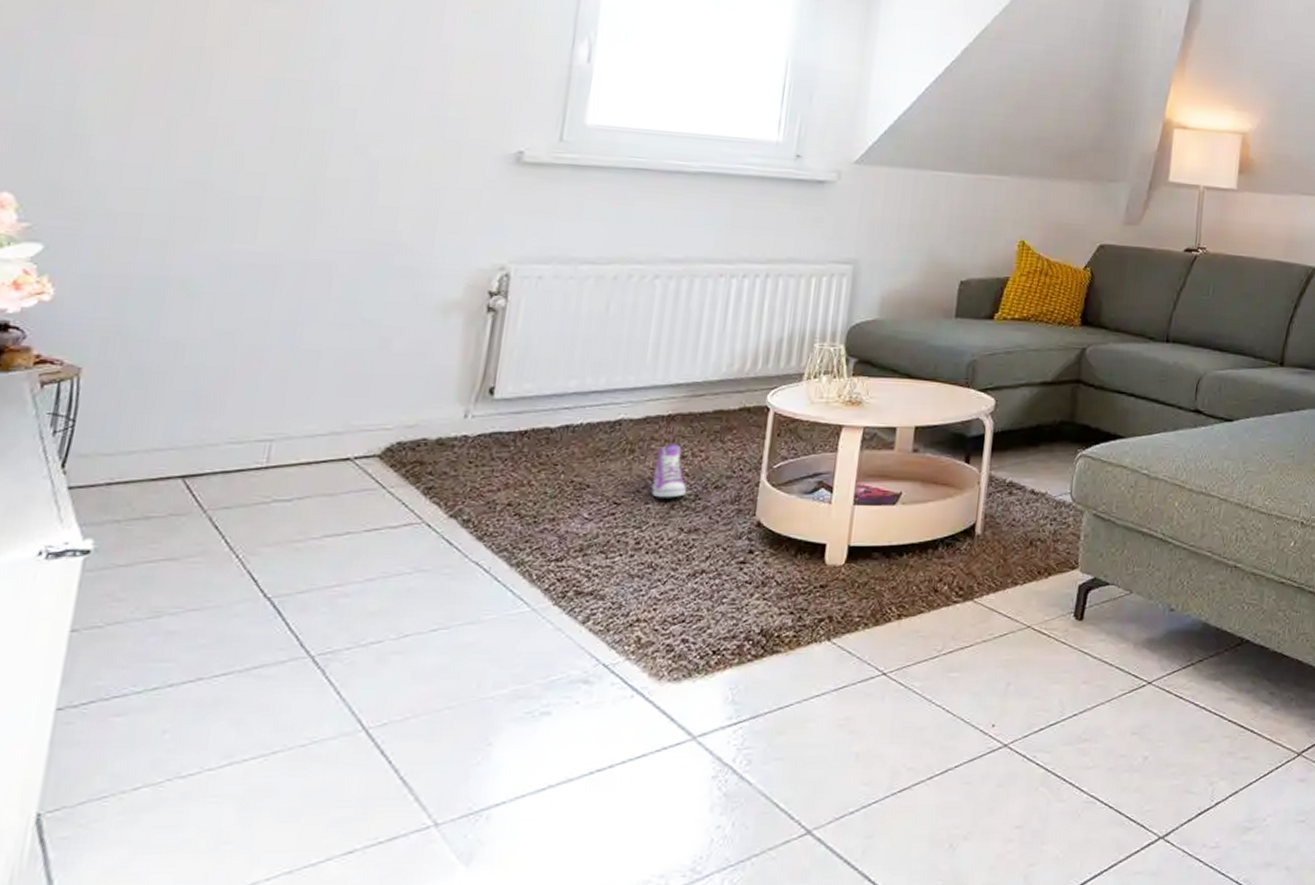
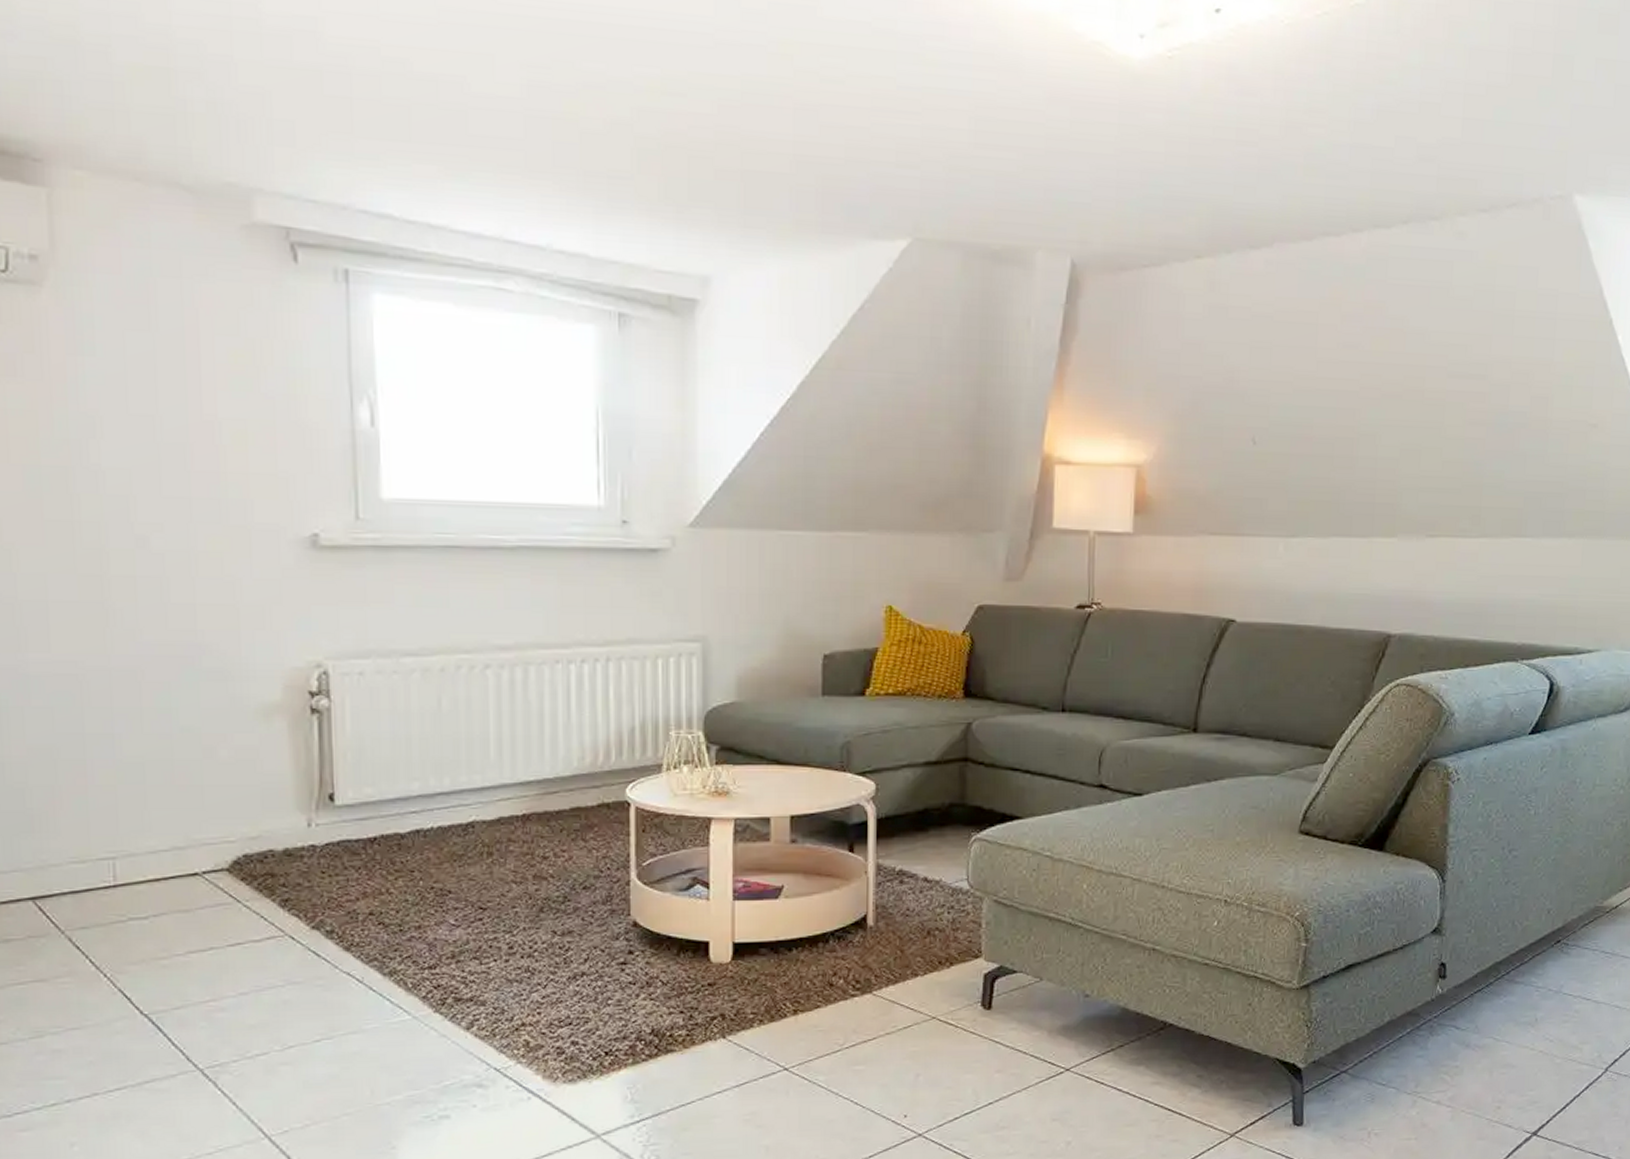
sneaker: present [651,444,687,498] -> none [517,845,555,901]

